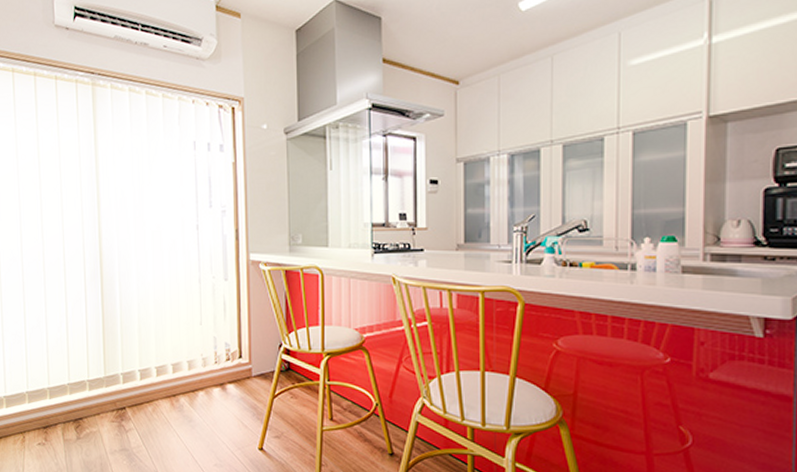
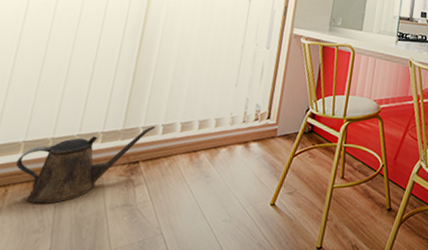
watering can: none [25,372,133,449] -> present [15,126,156,204]

